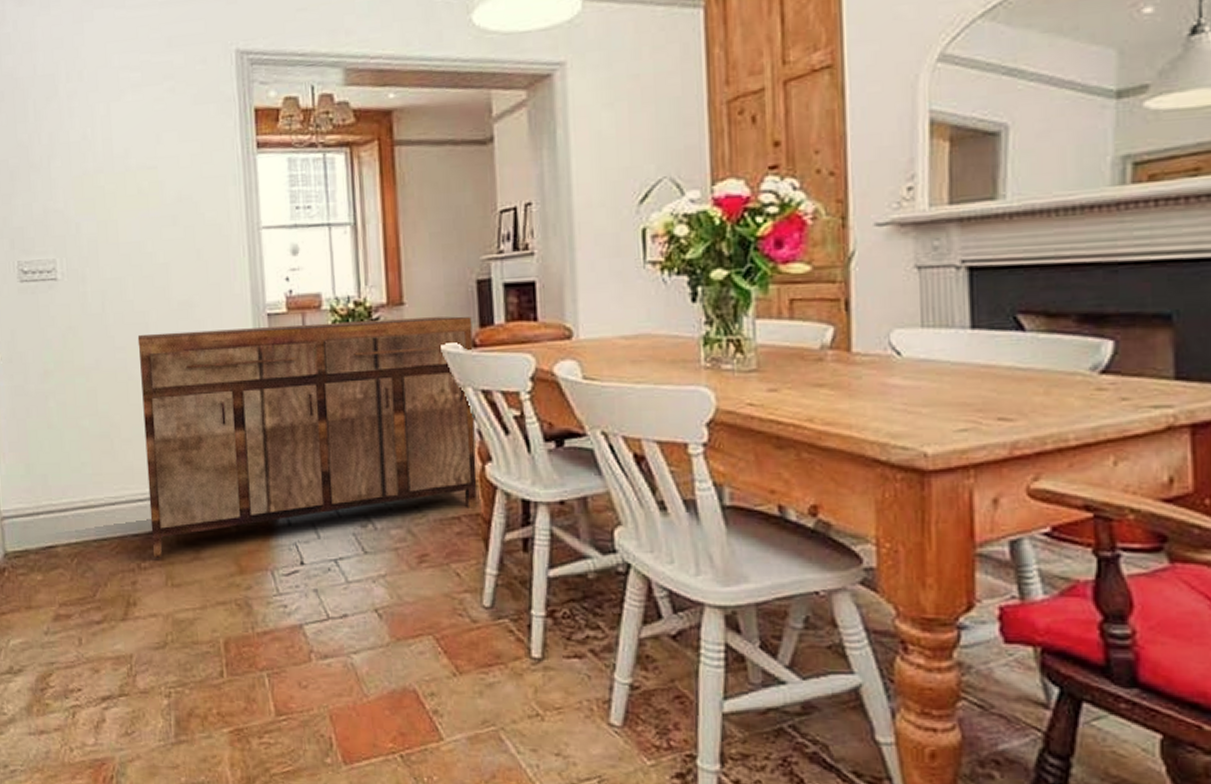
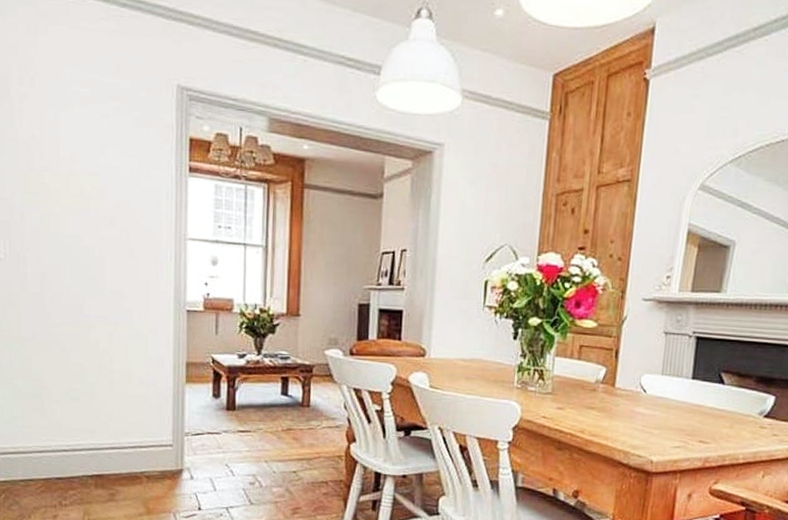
sideboard: present [137,316,477,557] -> none [71,314,352,497]

